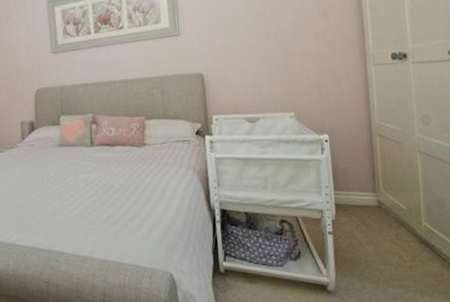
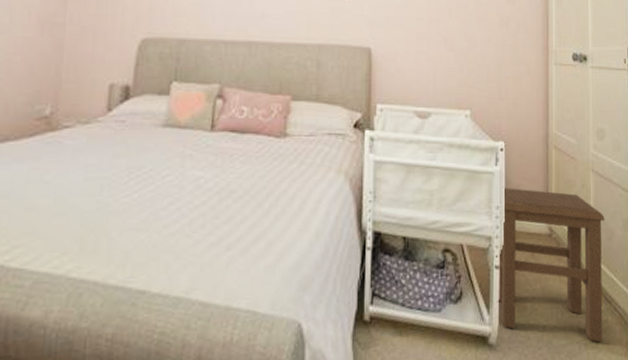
stool: none [329,170,439,292] -> present [496,187,605,343]

